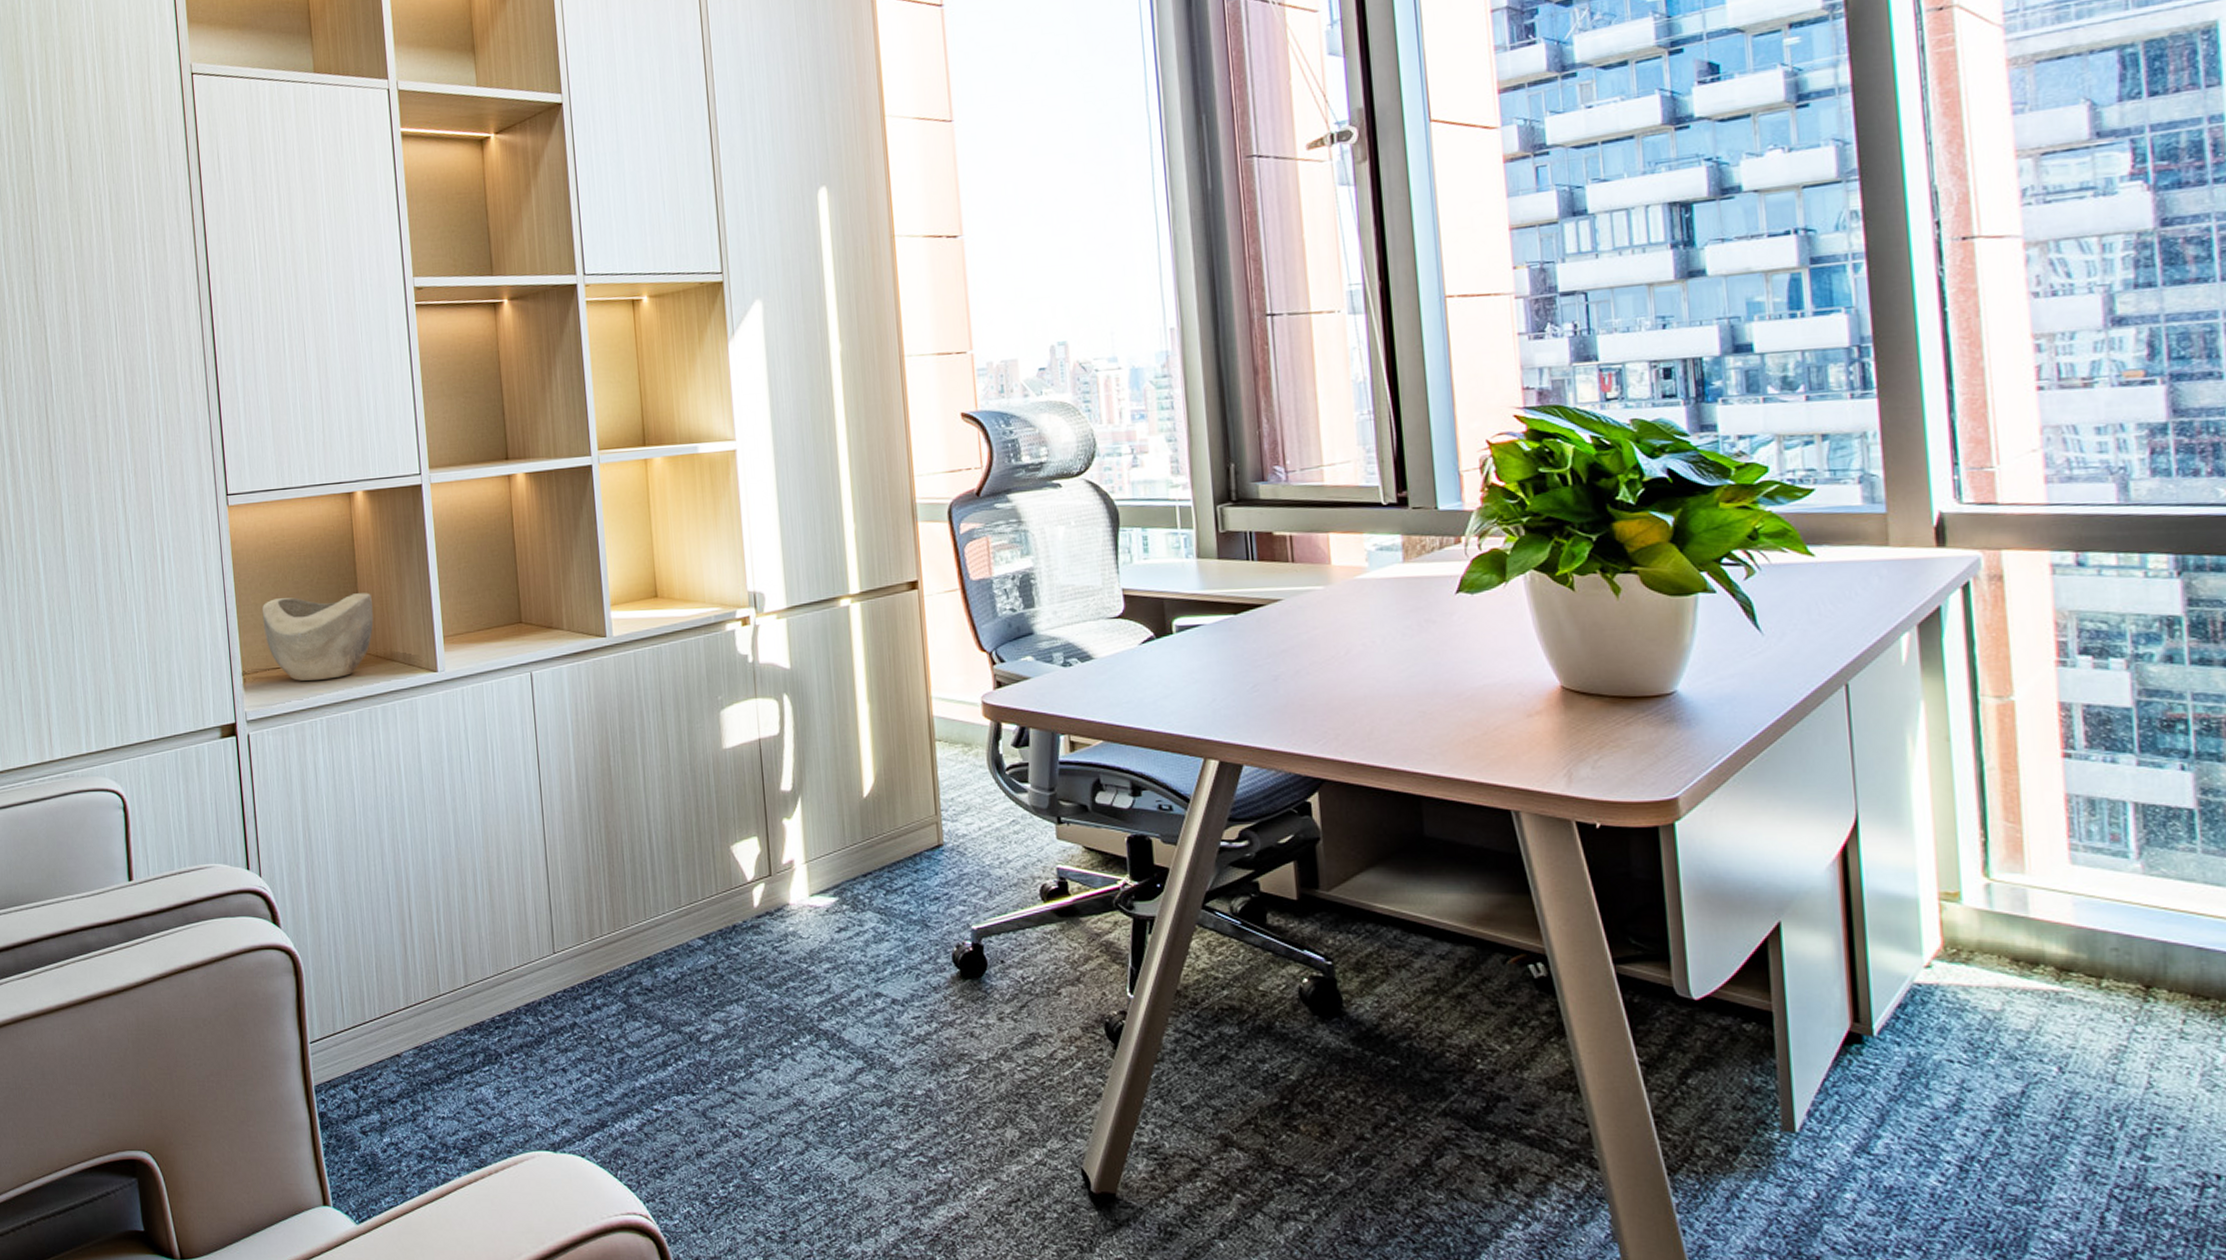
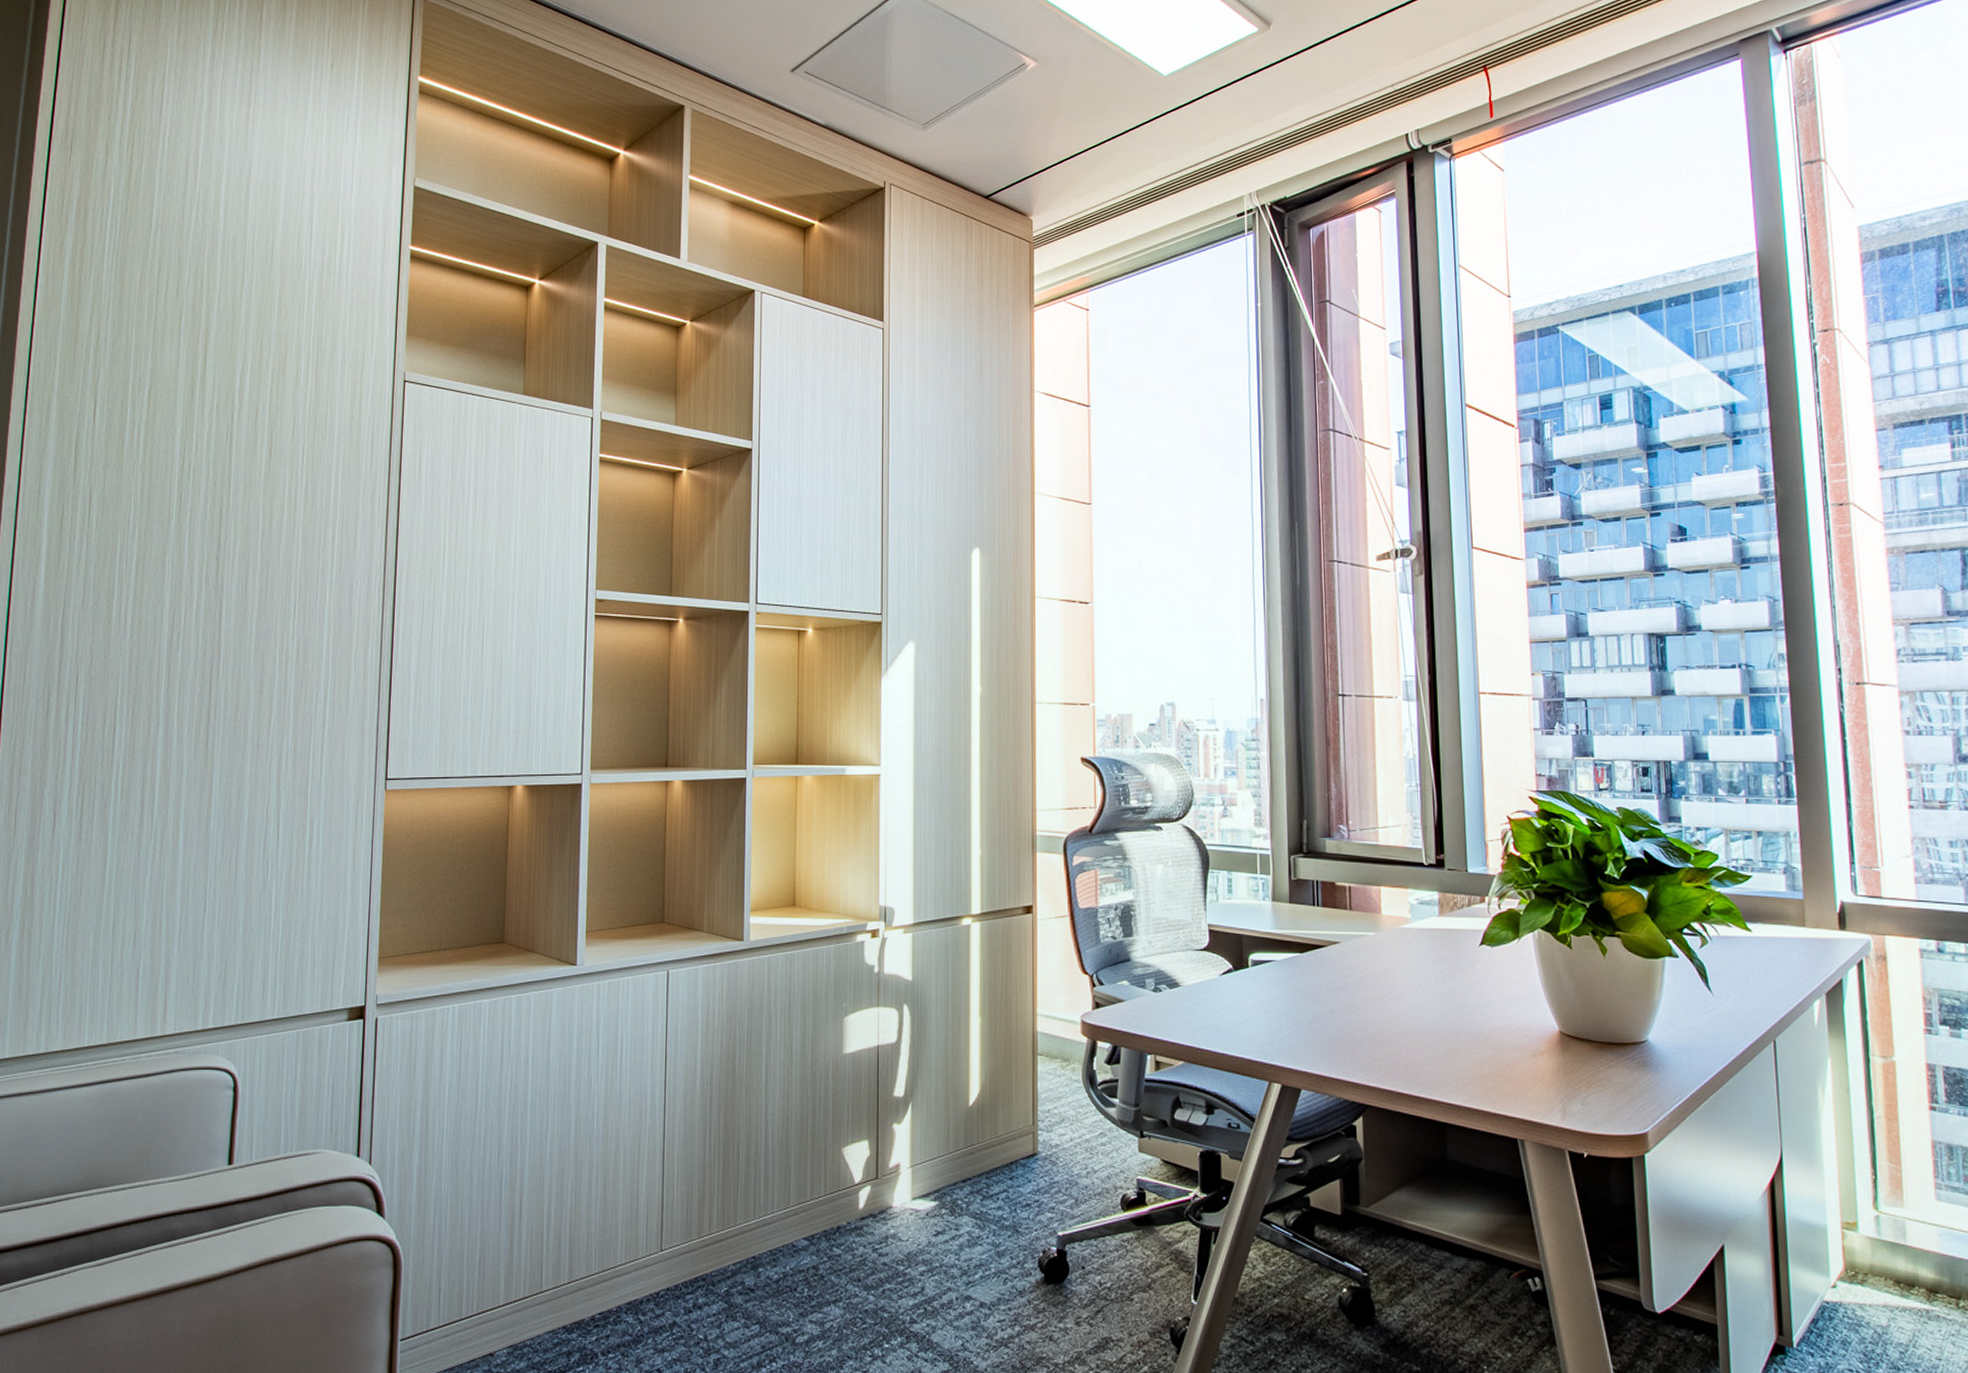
decorative bowl: present [261,593,374,681] -> none [406,884,519,967]

